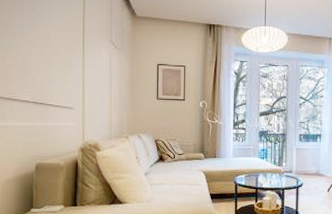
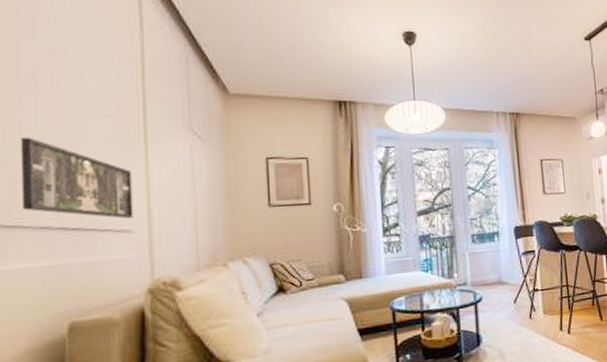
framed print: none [13,41,75,99] -> present [20,137,133,219]

